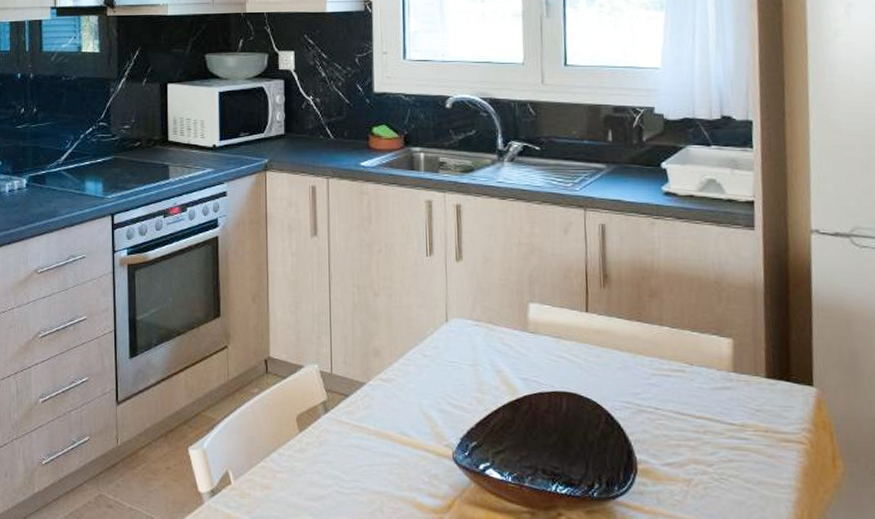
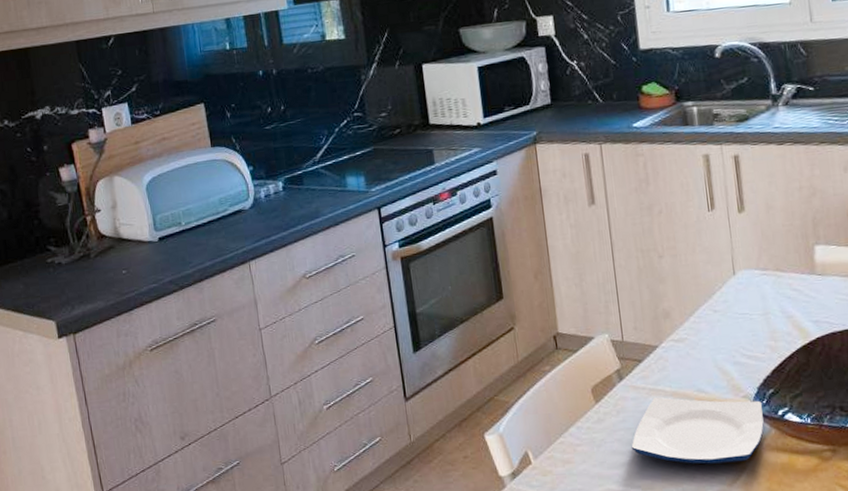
plate: none [330,433,464,512] -> present [631,396,764,464]

